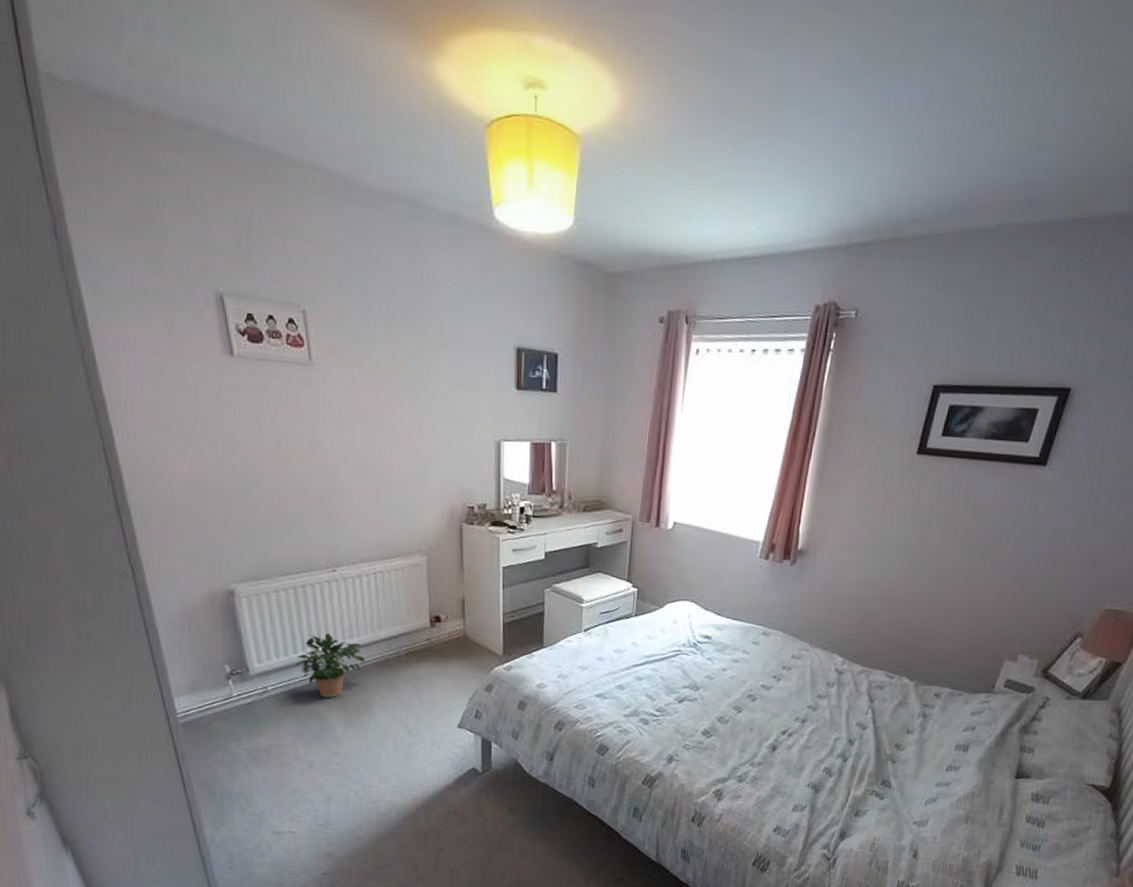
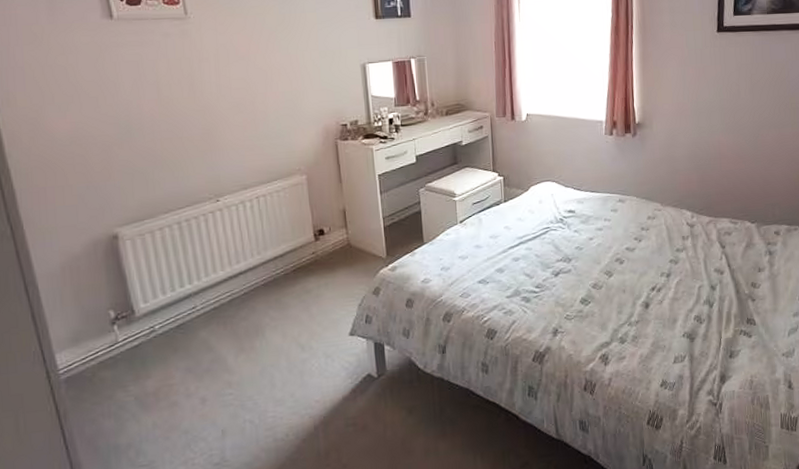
potted plant: present [295,632,366,698] -> none [182,261,253,328]

